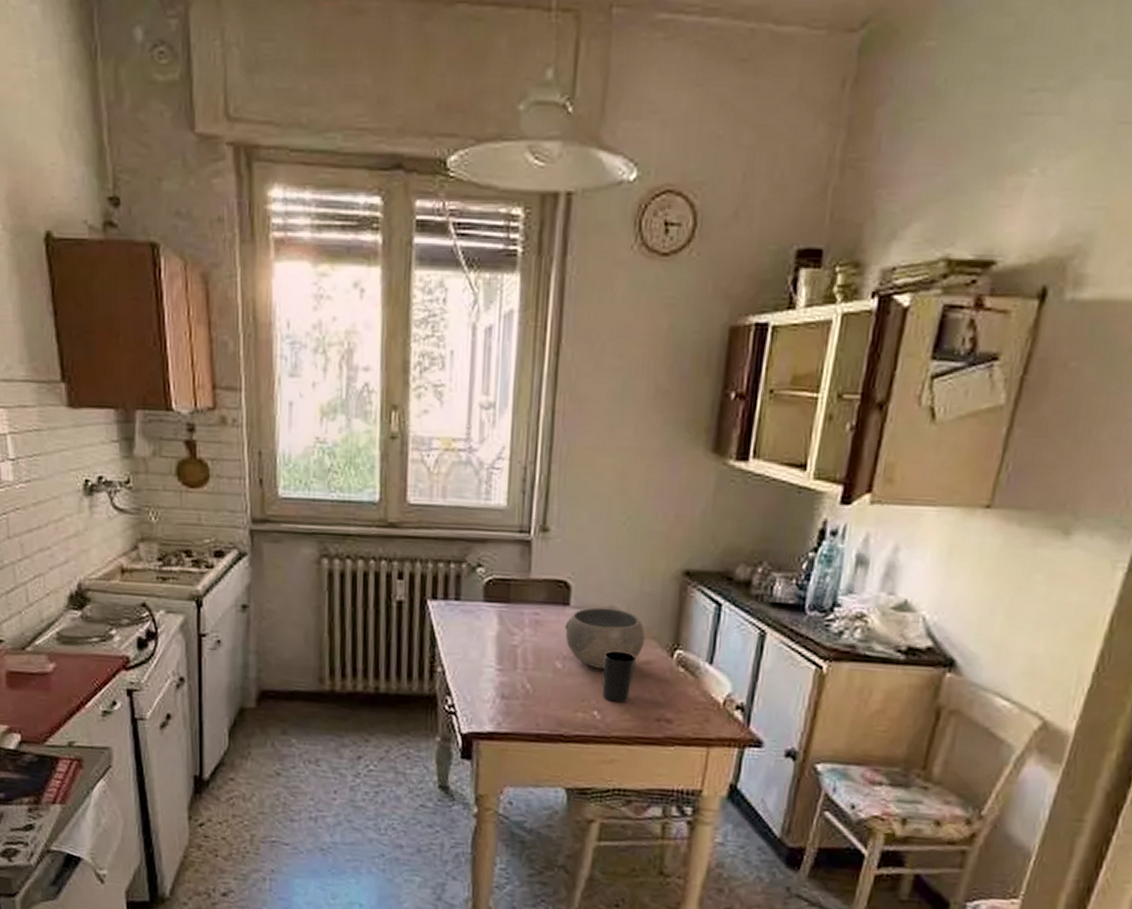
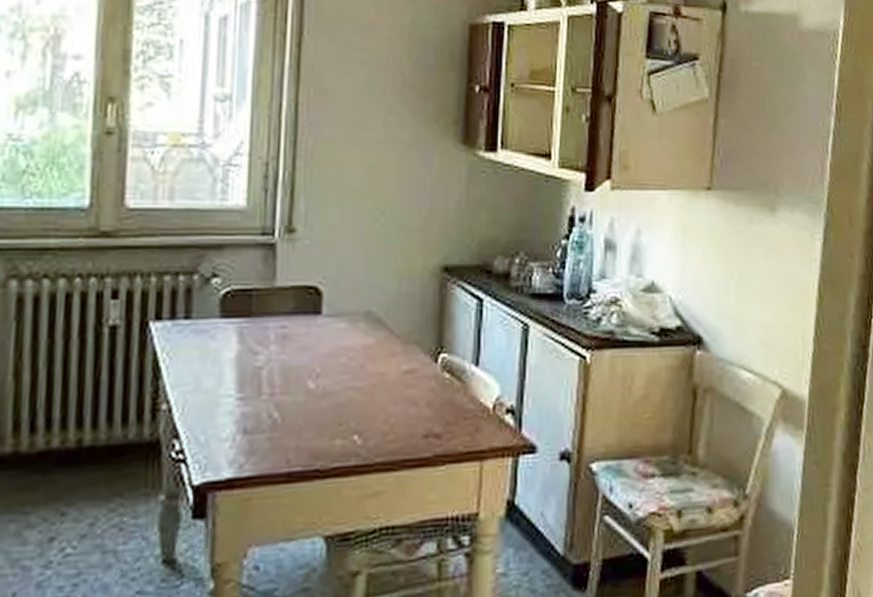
bowl: present [565,607,646,669] -> none [317,313,407,384]
cup: present [602,651,635,702] -> none [362,362,397,422]

